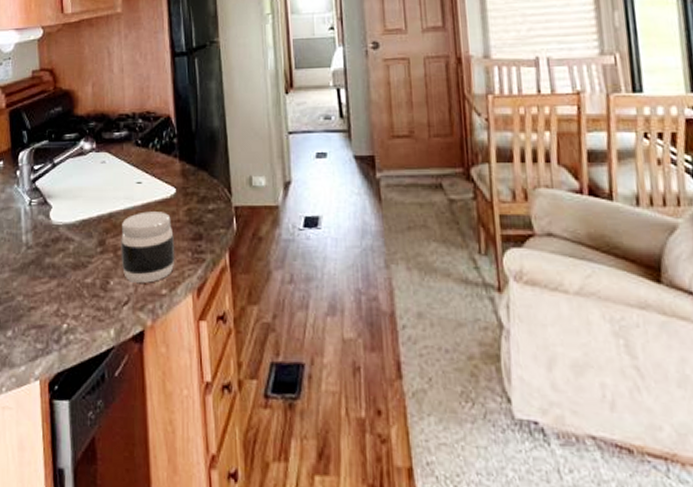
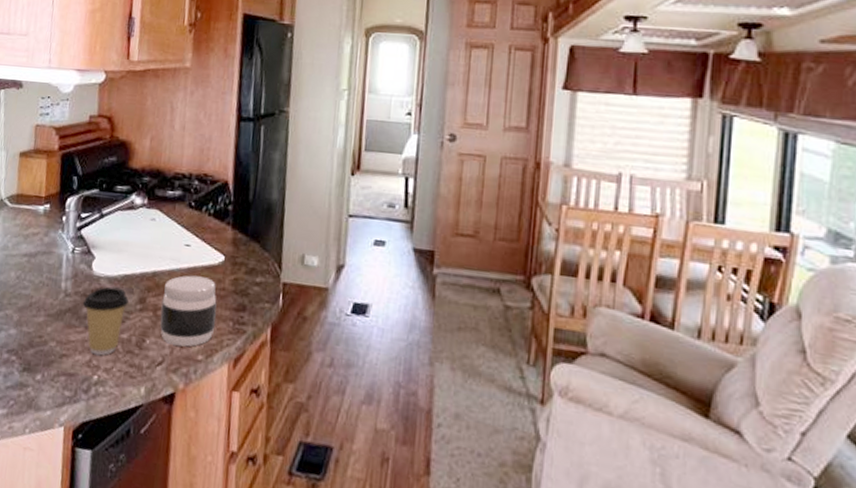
coffee cup: none [44,233,88,304] -> present [82,286,129,356]

